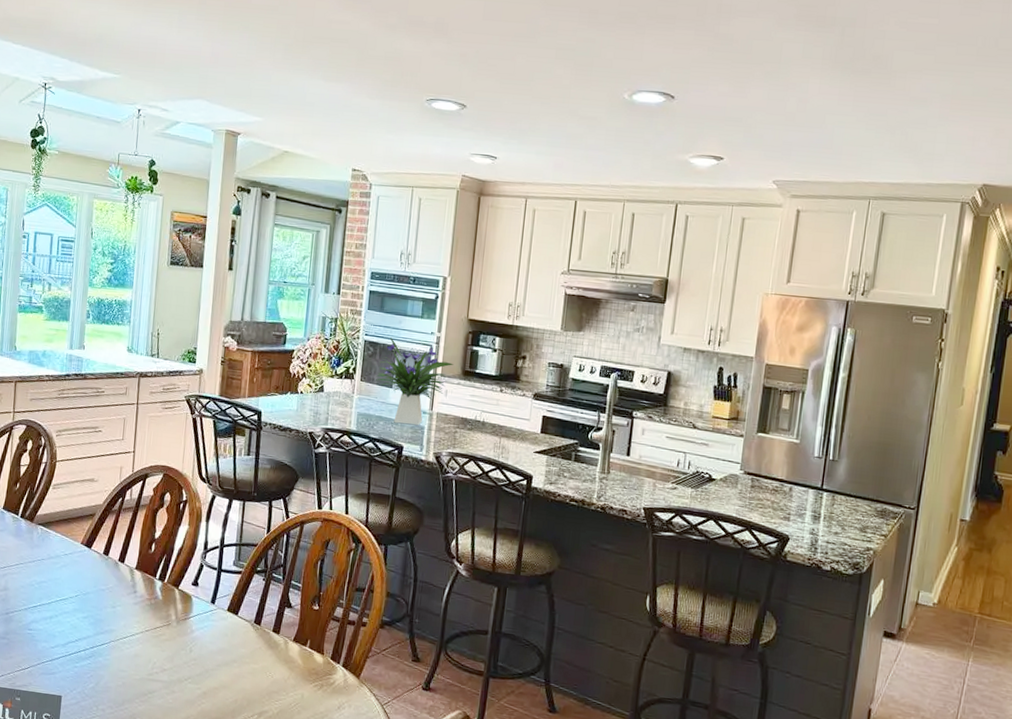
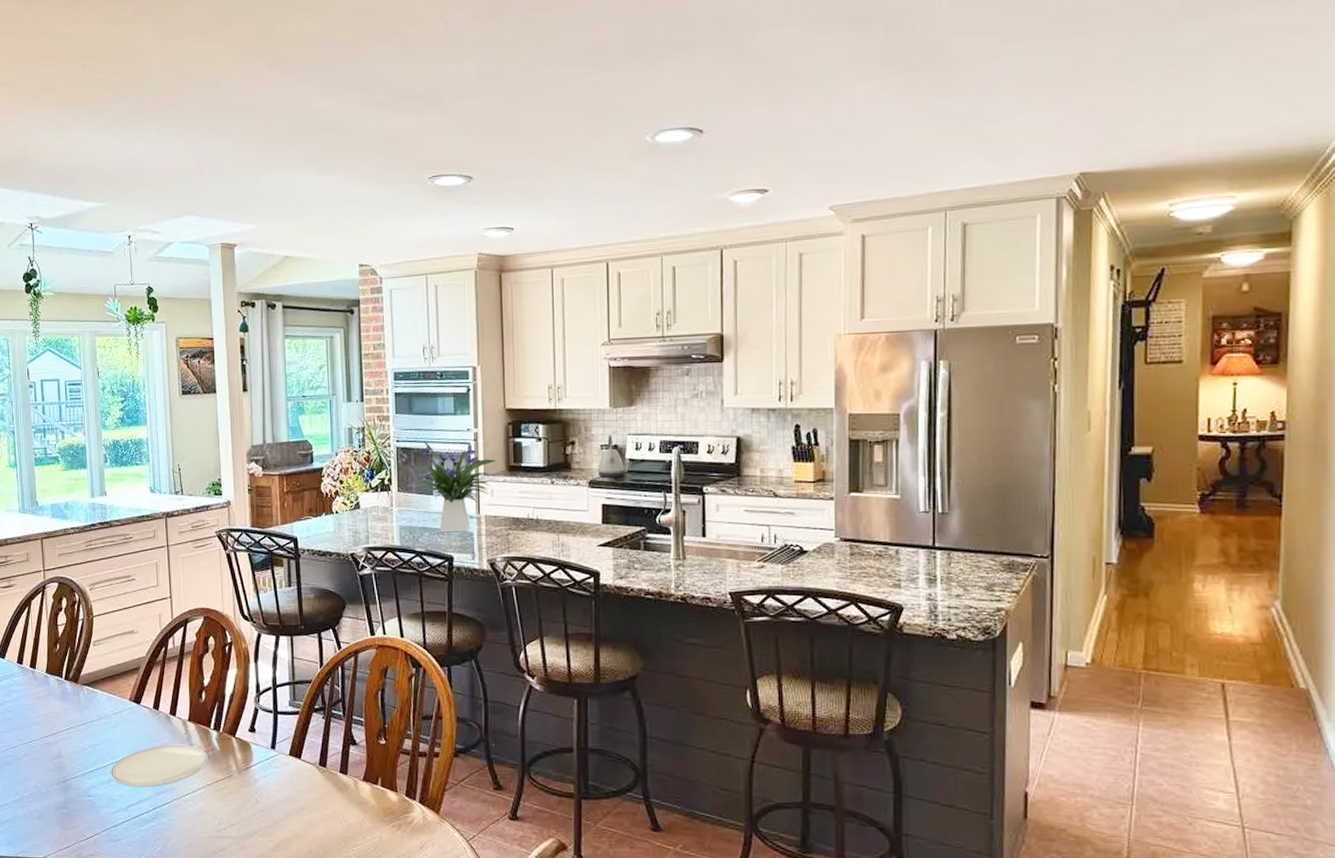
plate: none [53,588,149,628] -> present [110,744,207,787]
kettle: none [542,354,568,395] -> present [597,435,626,479]

